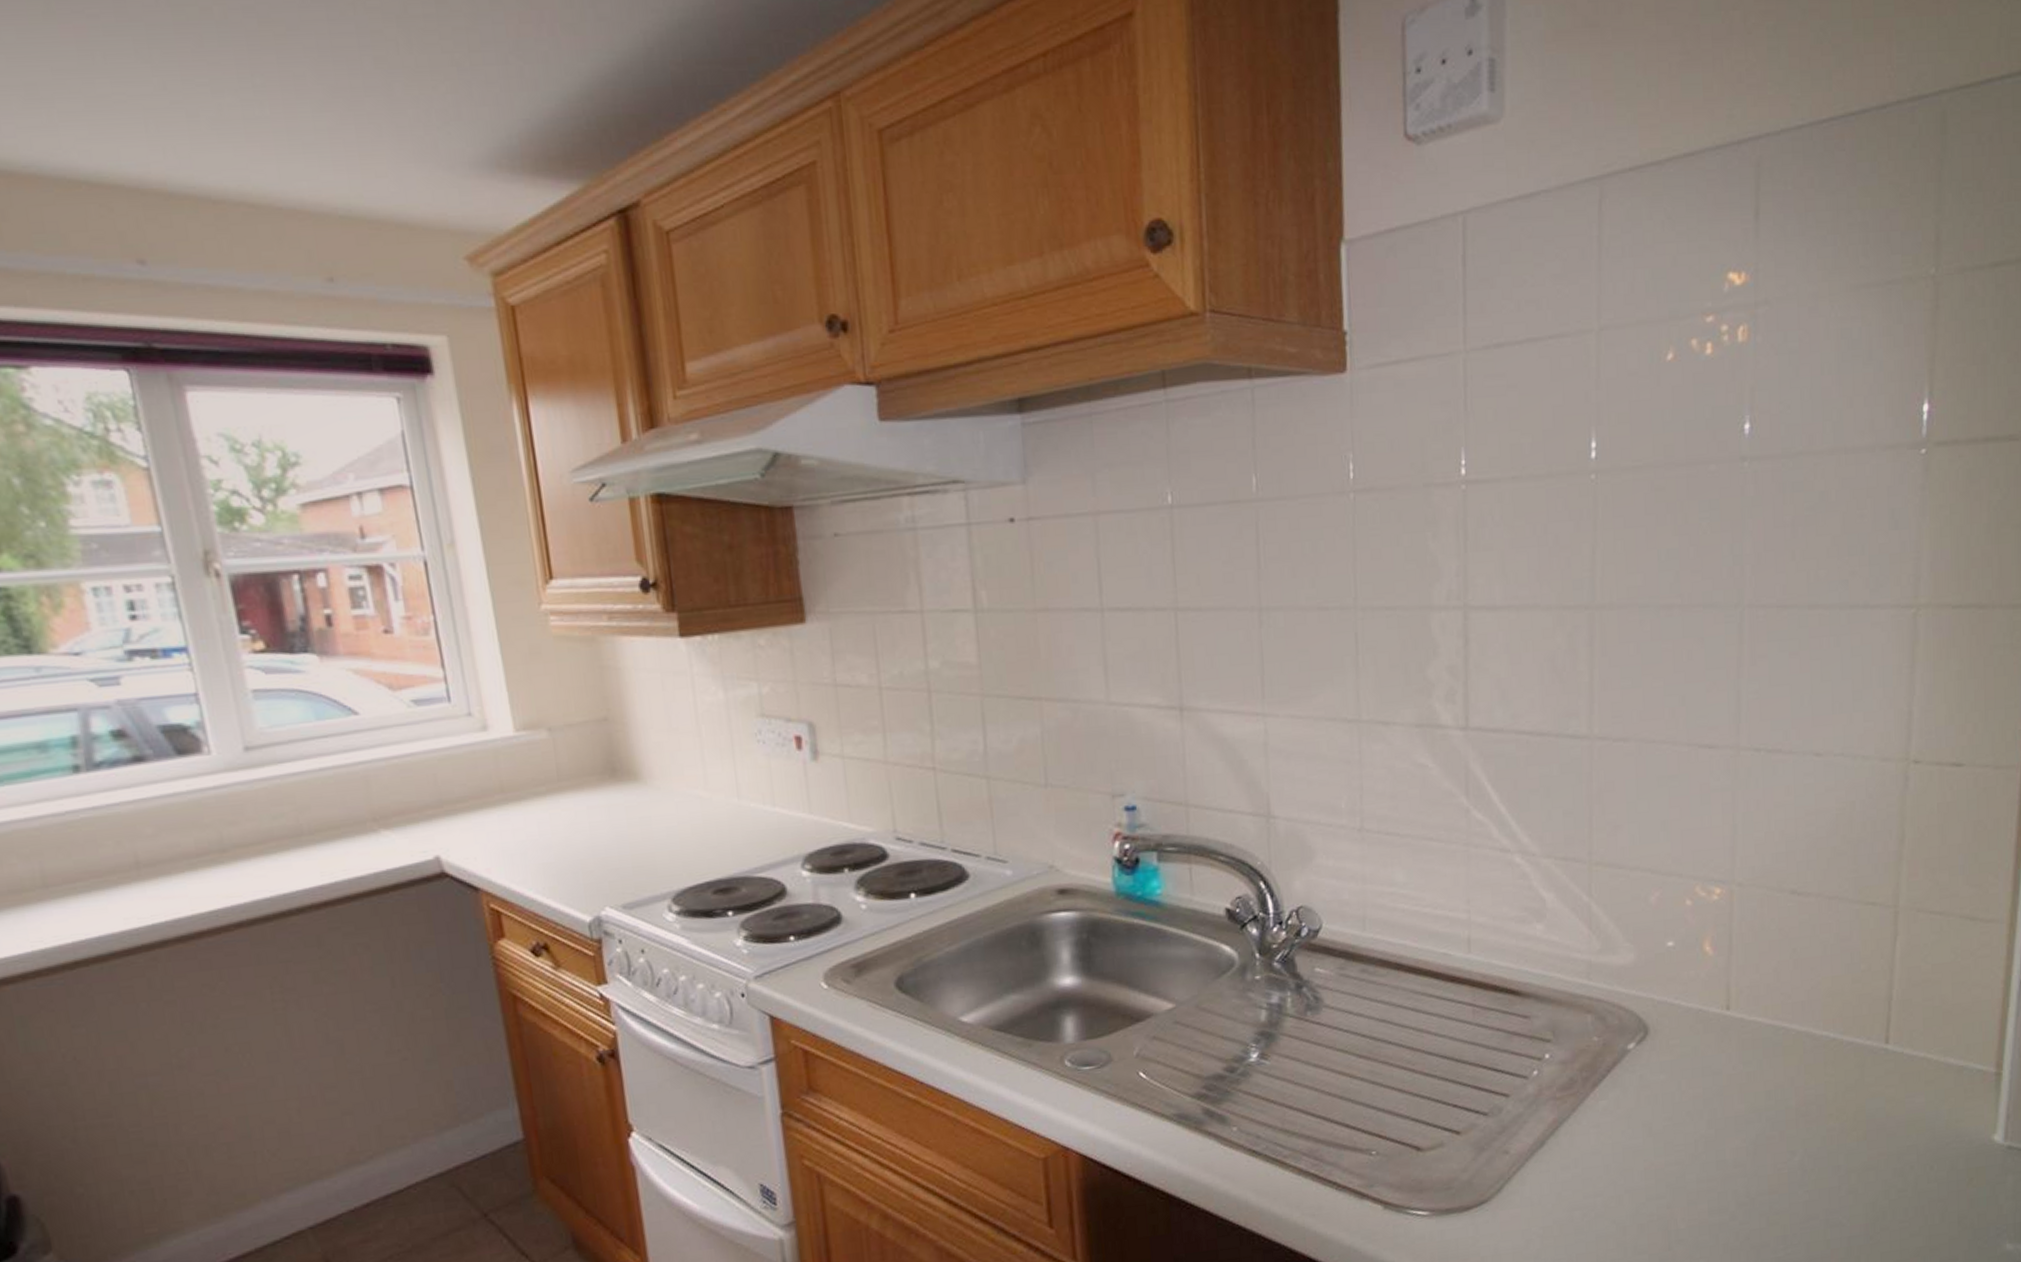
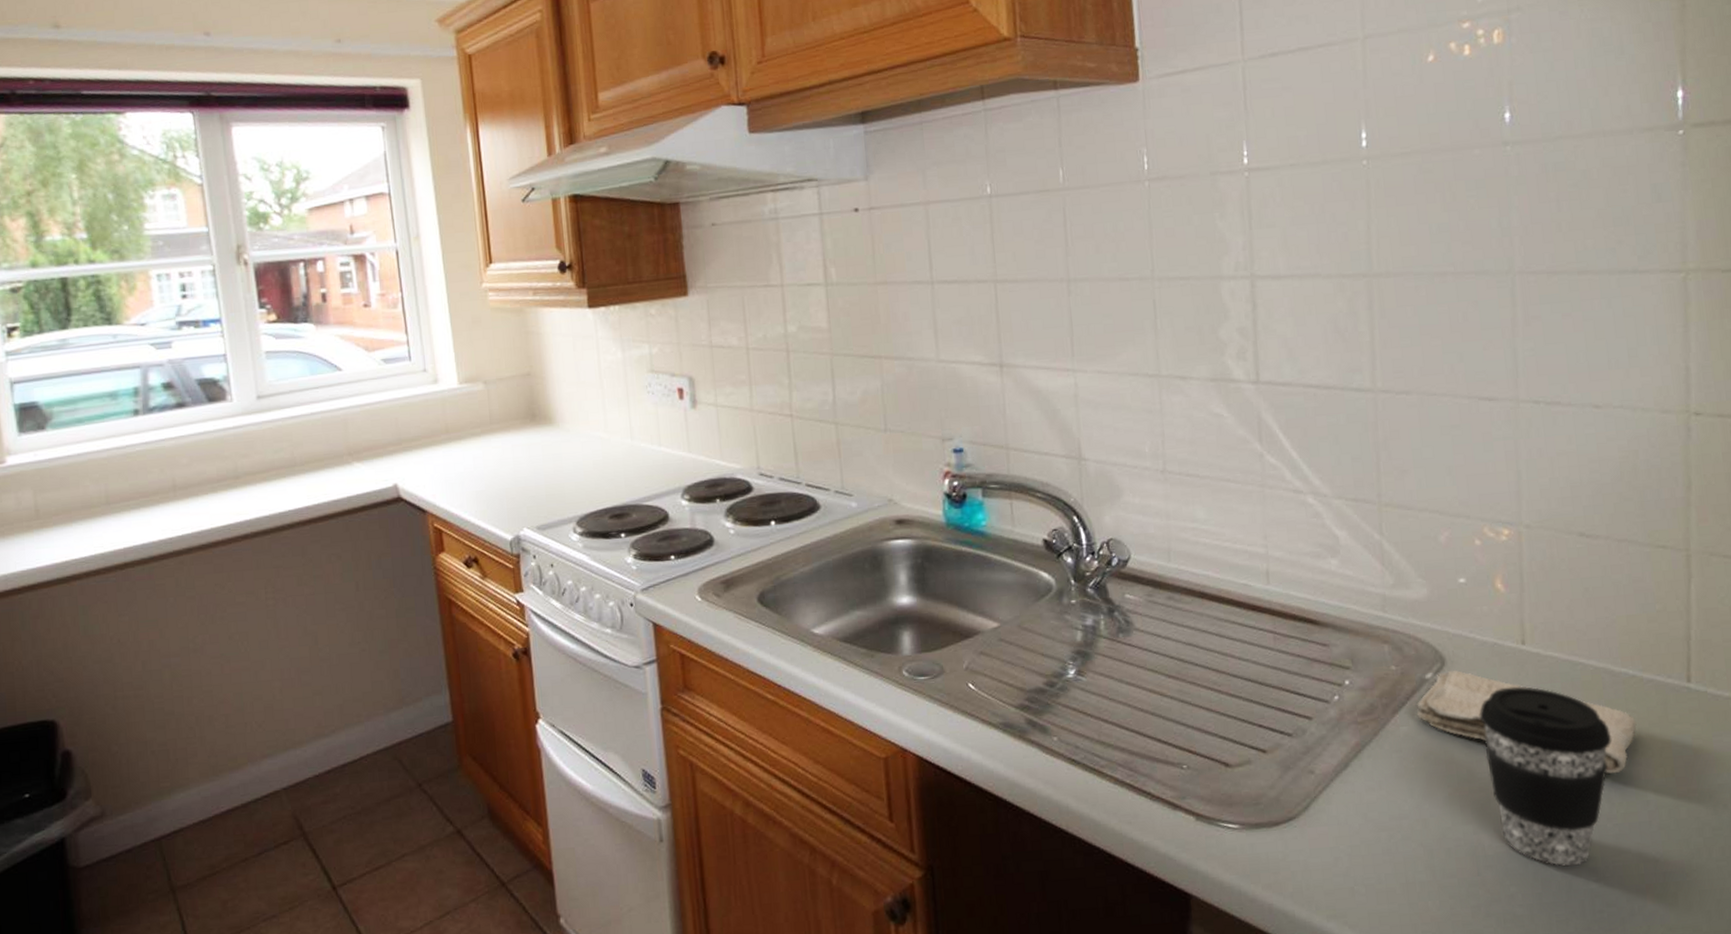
washcloth: none [1616,1038,1834,1141] -> present [1416,669,1637,774]
coffee cup: none [1680,1054,1808,1236] -> present [1480,686,1611,866]

